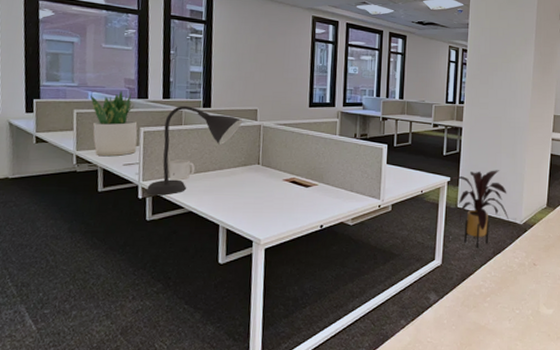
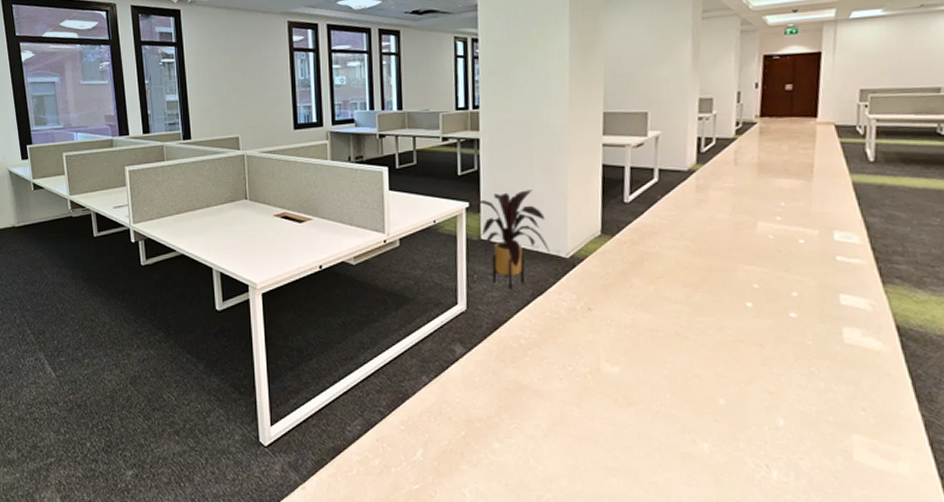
planter: present [89,91,138,157] -> none [75,129,123,200]
desk lamp: present [144,106,242,196] -> none [136,139,224,239]
mug: present [168,159,196,181] -> none [155,198,183,222]

